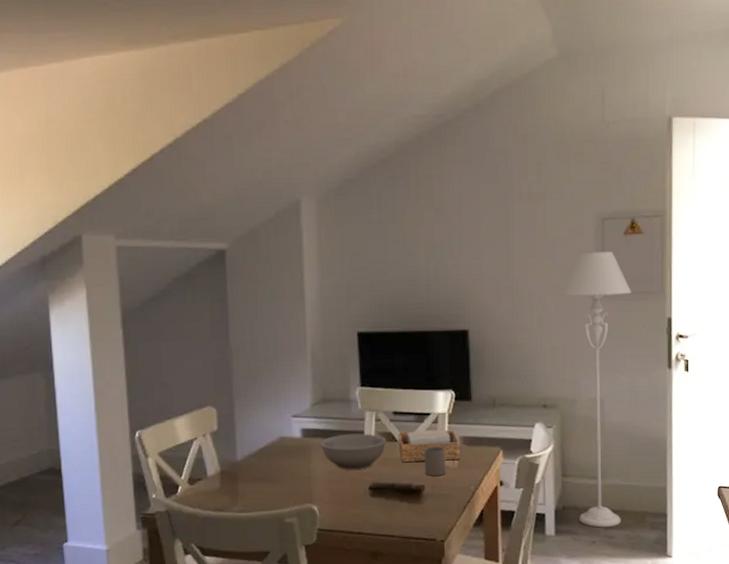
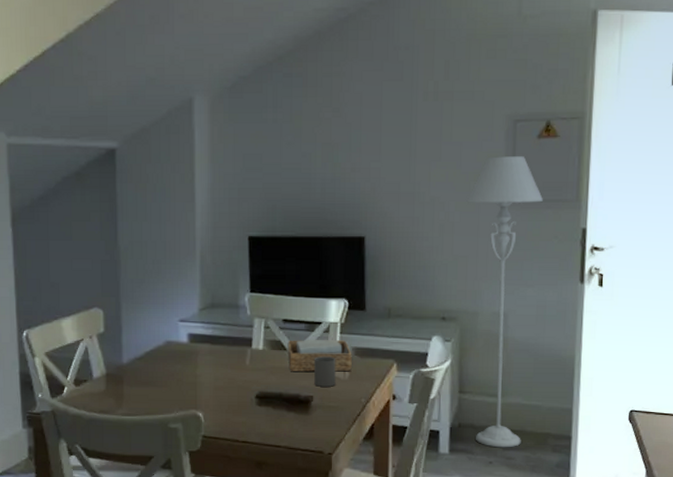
bowl: present [320,433,387,470] -> none [207,340,275,377]

